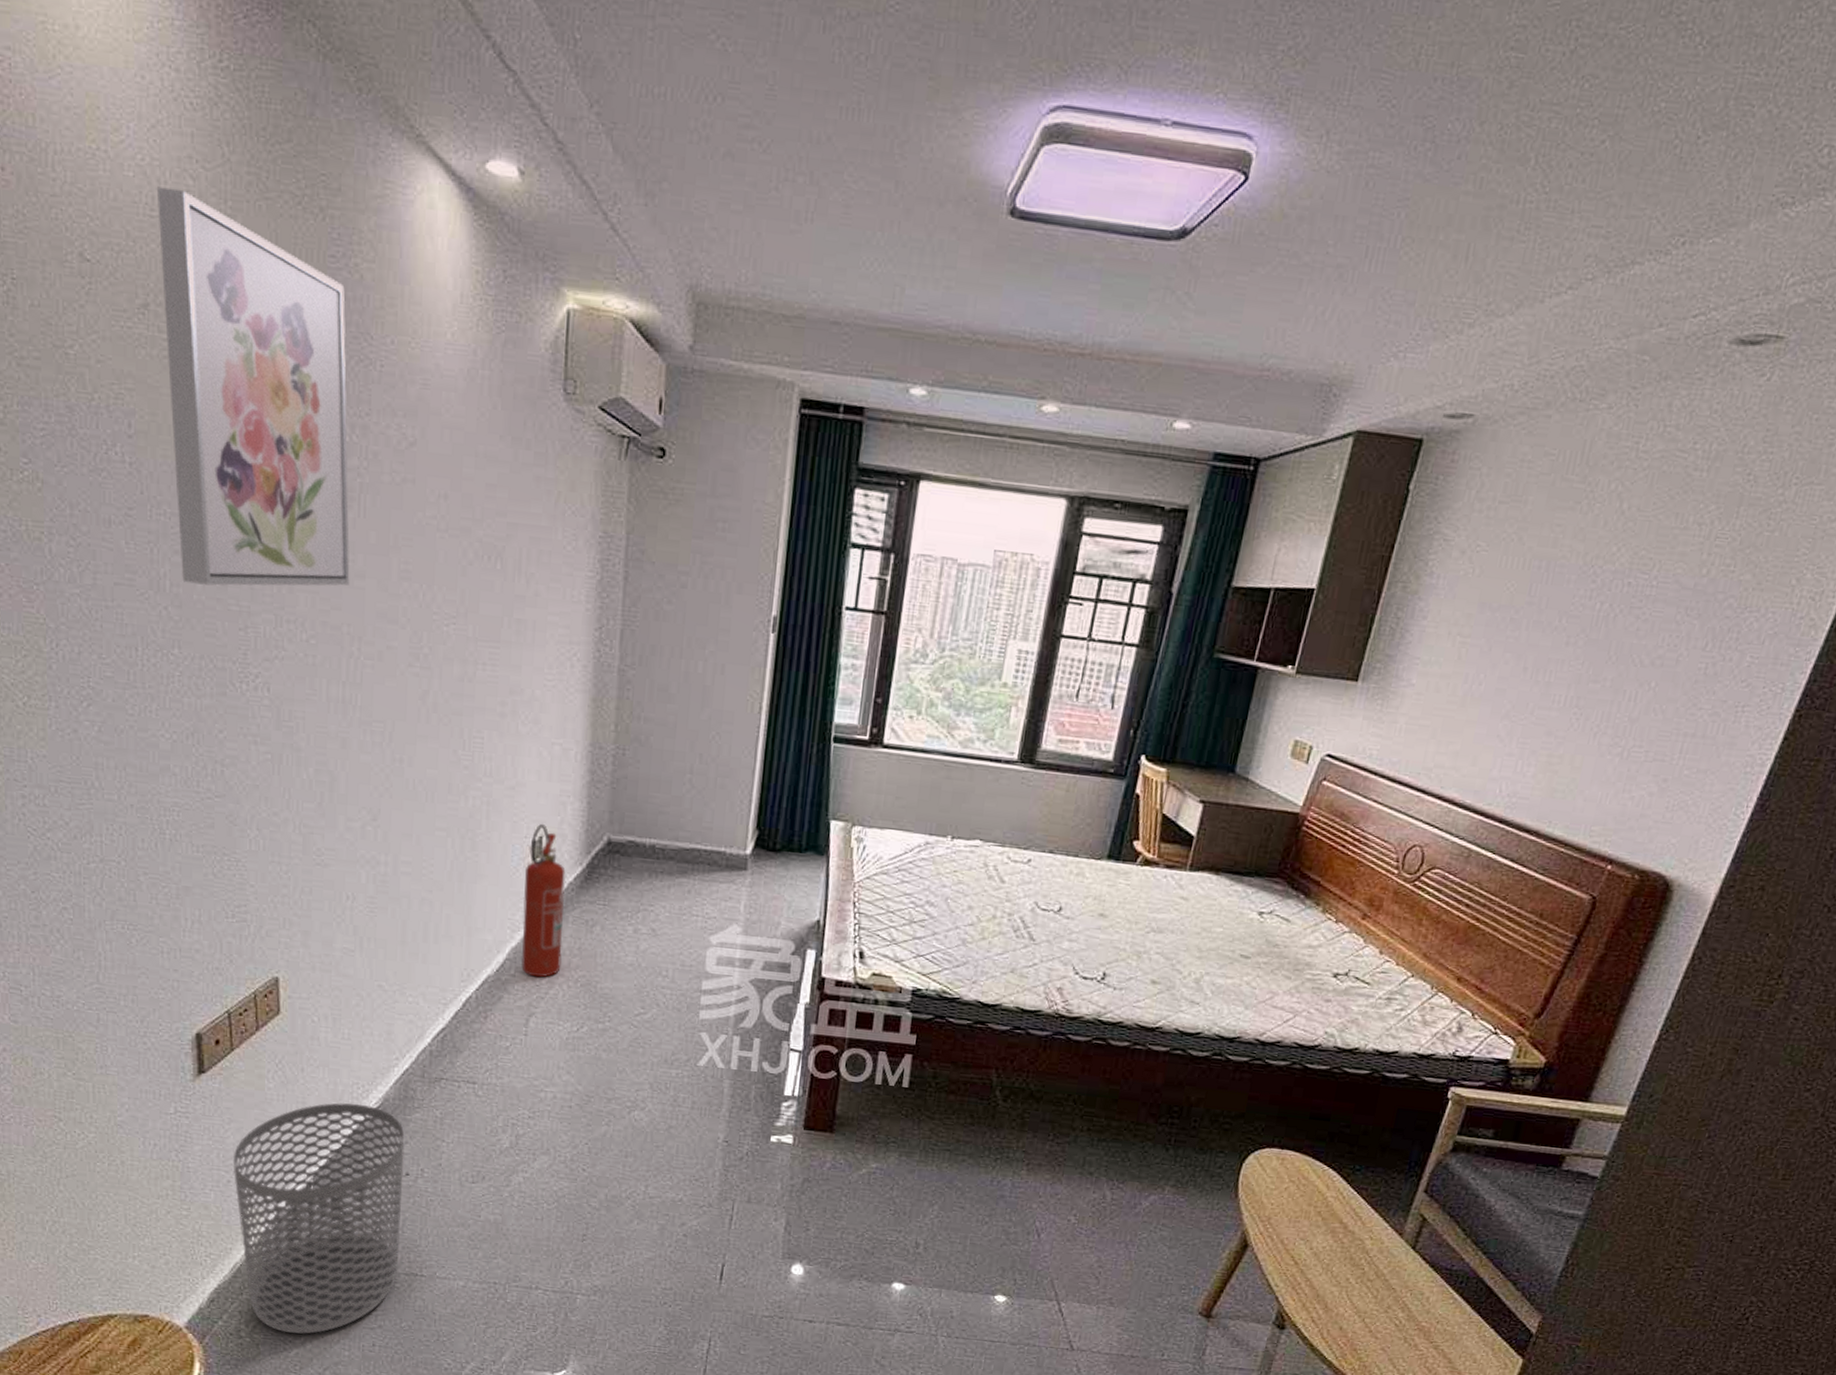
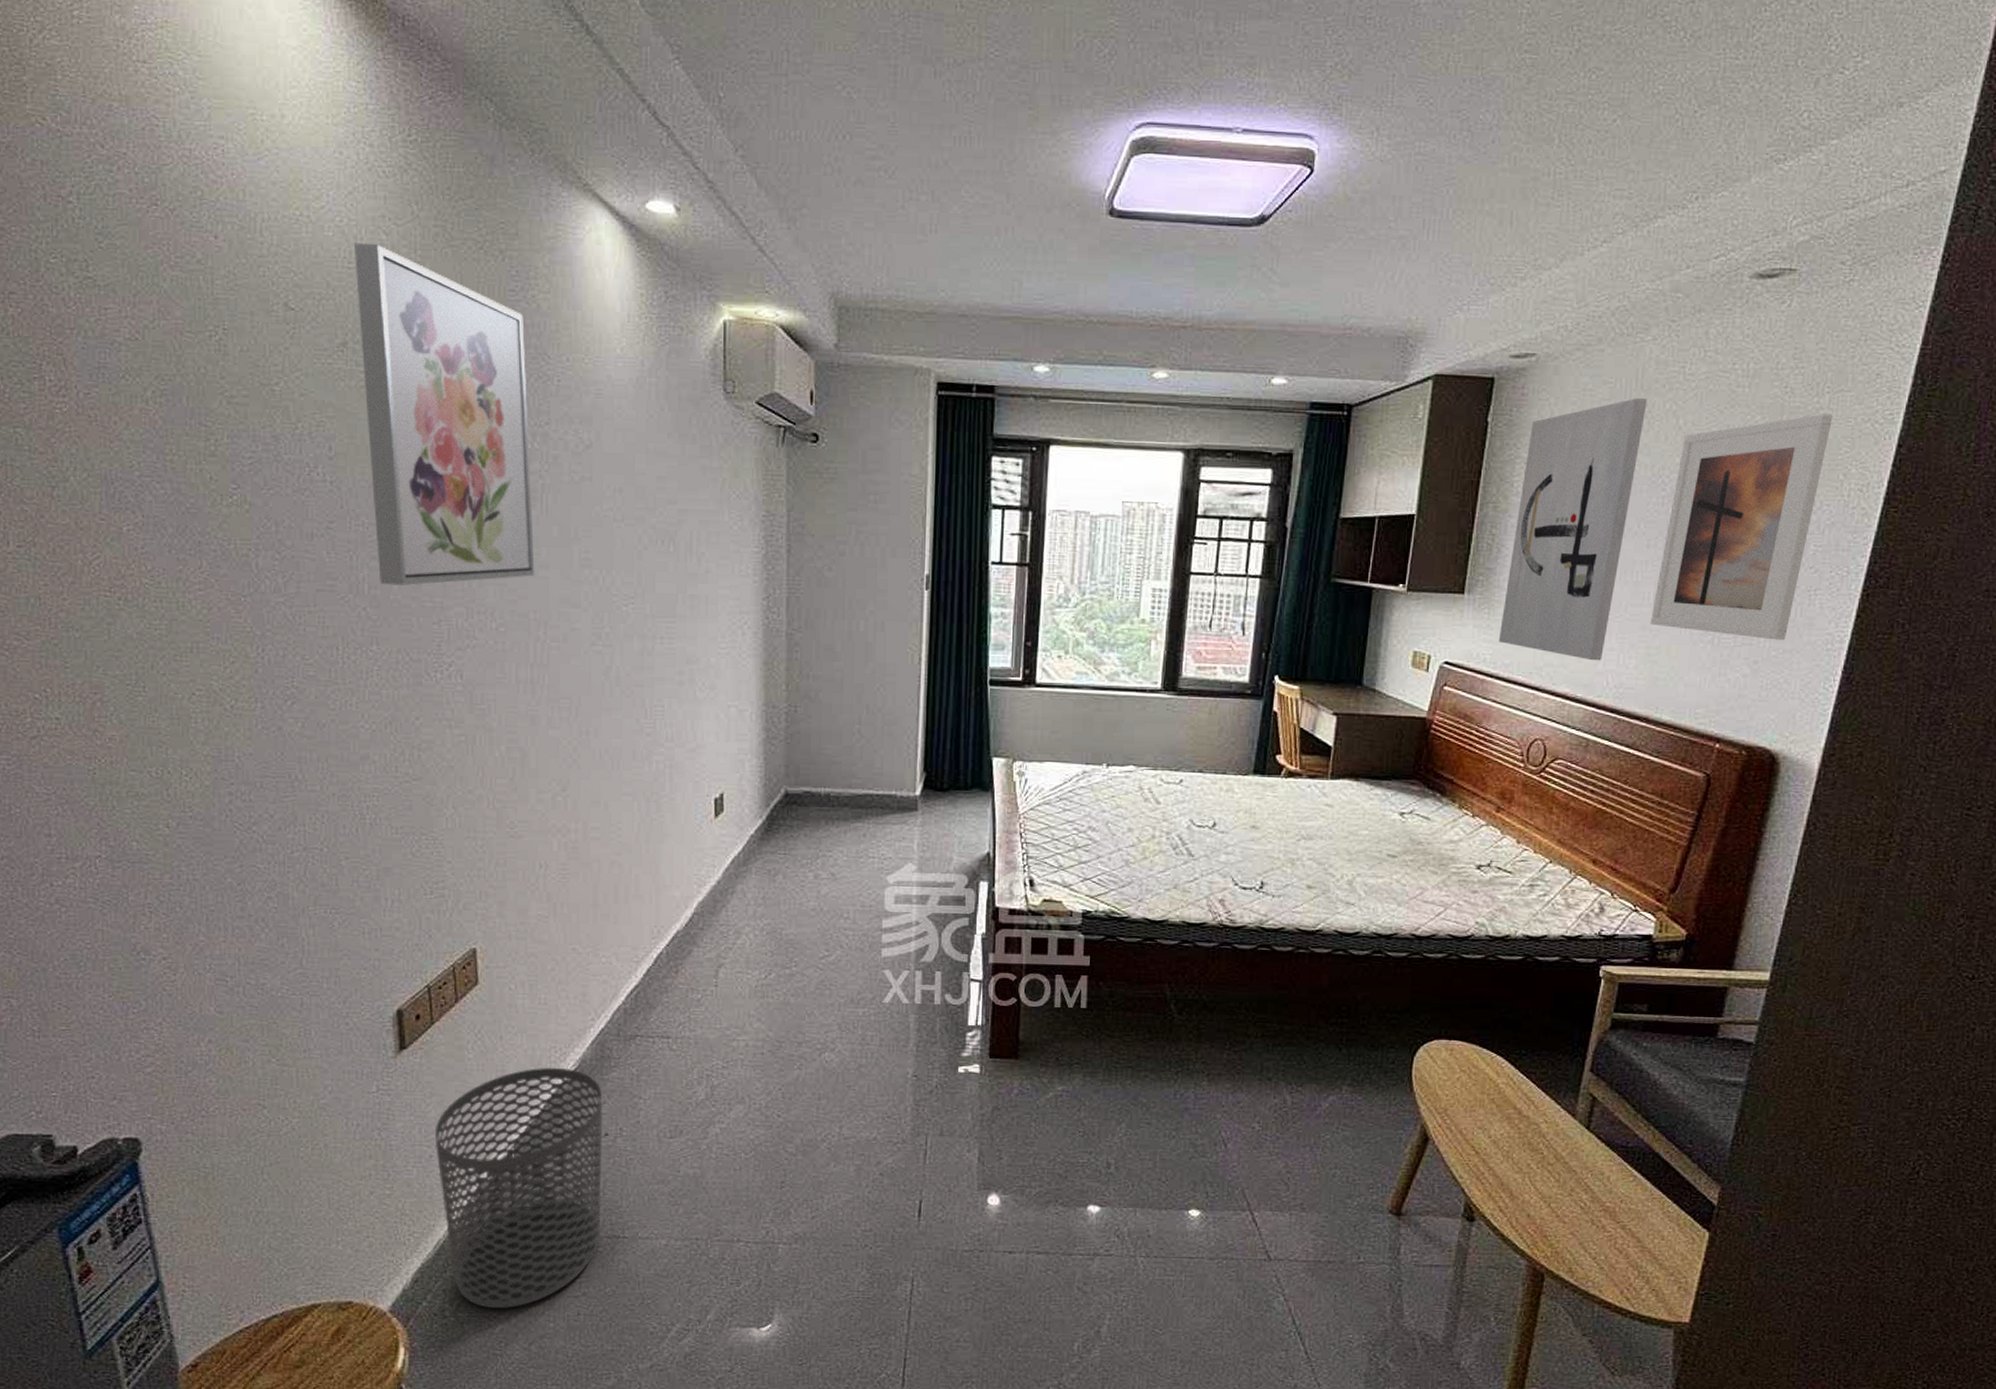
fire extinguisher: present [521,823,566,978] -> none [707,781,748,929]
wall art: none [1388,474,1592,766] -> present [1498,398,1648,661]
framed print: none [1556,508,1796,759] -> present [1650,414,1833,641]

